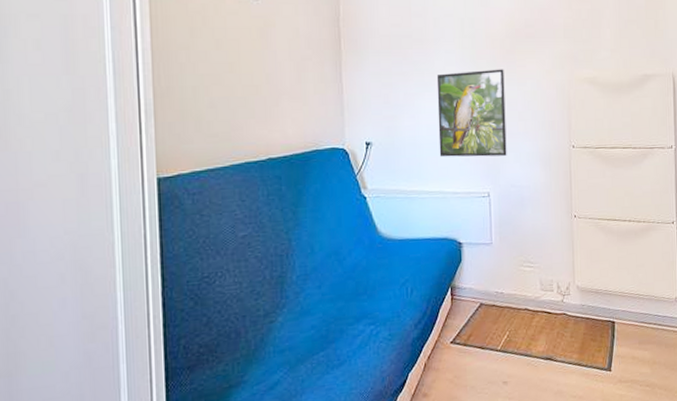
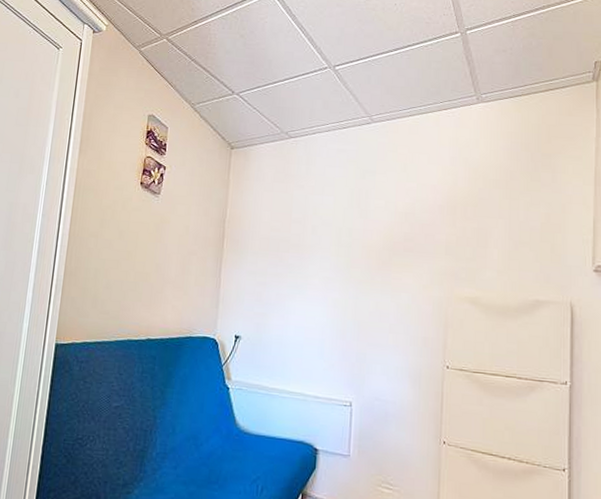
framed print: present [436,69,507,157] -> none [304,278,378,367]

